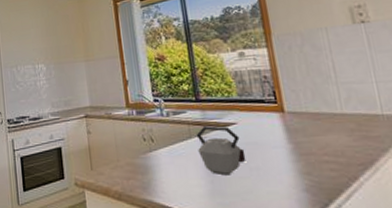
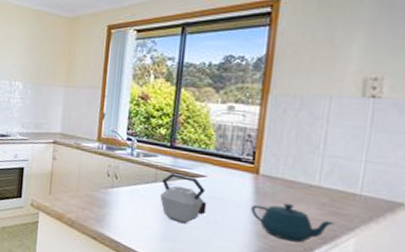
teapot: none [286,135,369,174] -> present [250,202,335,243]

